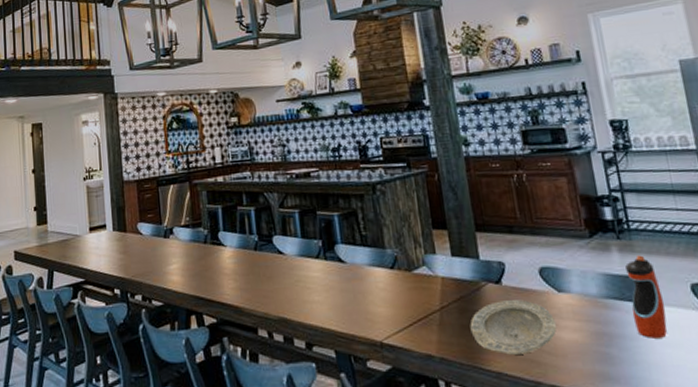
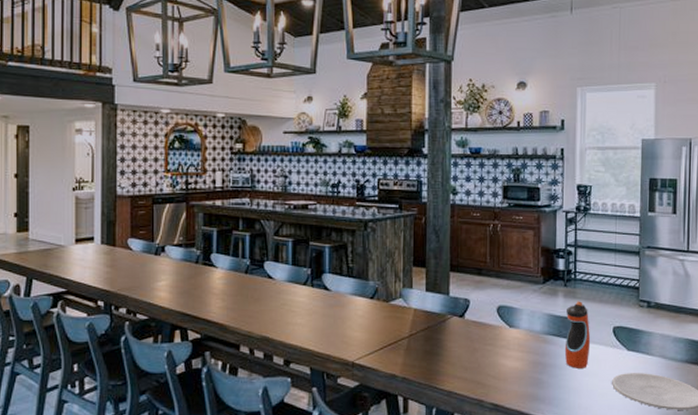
plate: present [470,300,557,355] -> none [432,332,504,377]

